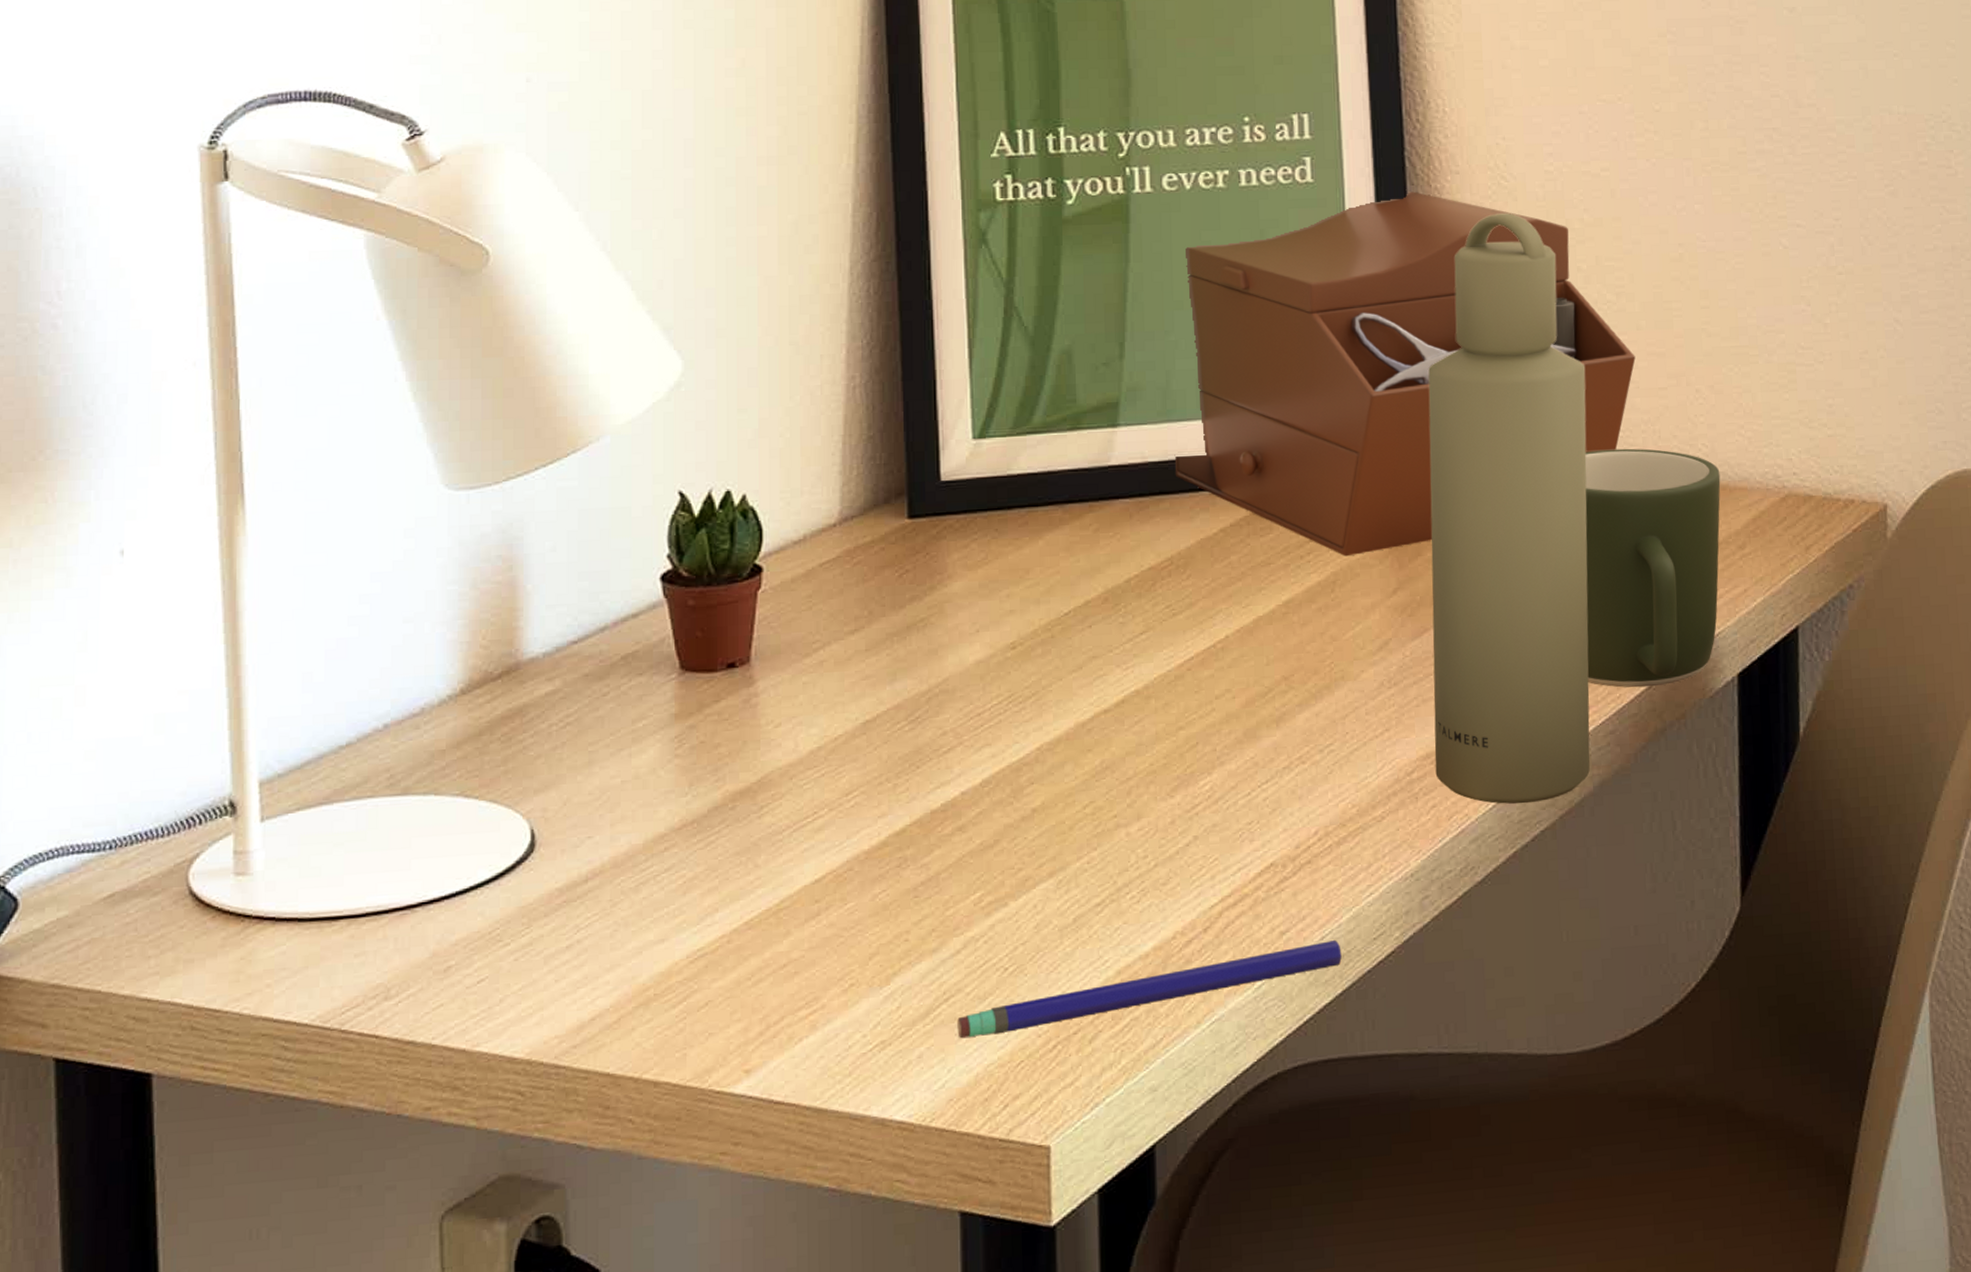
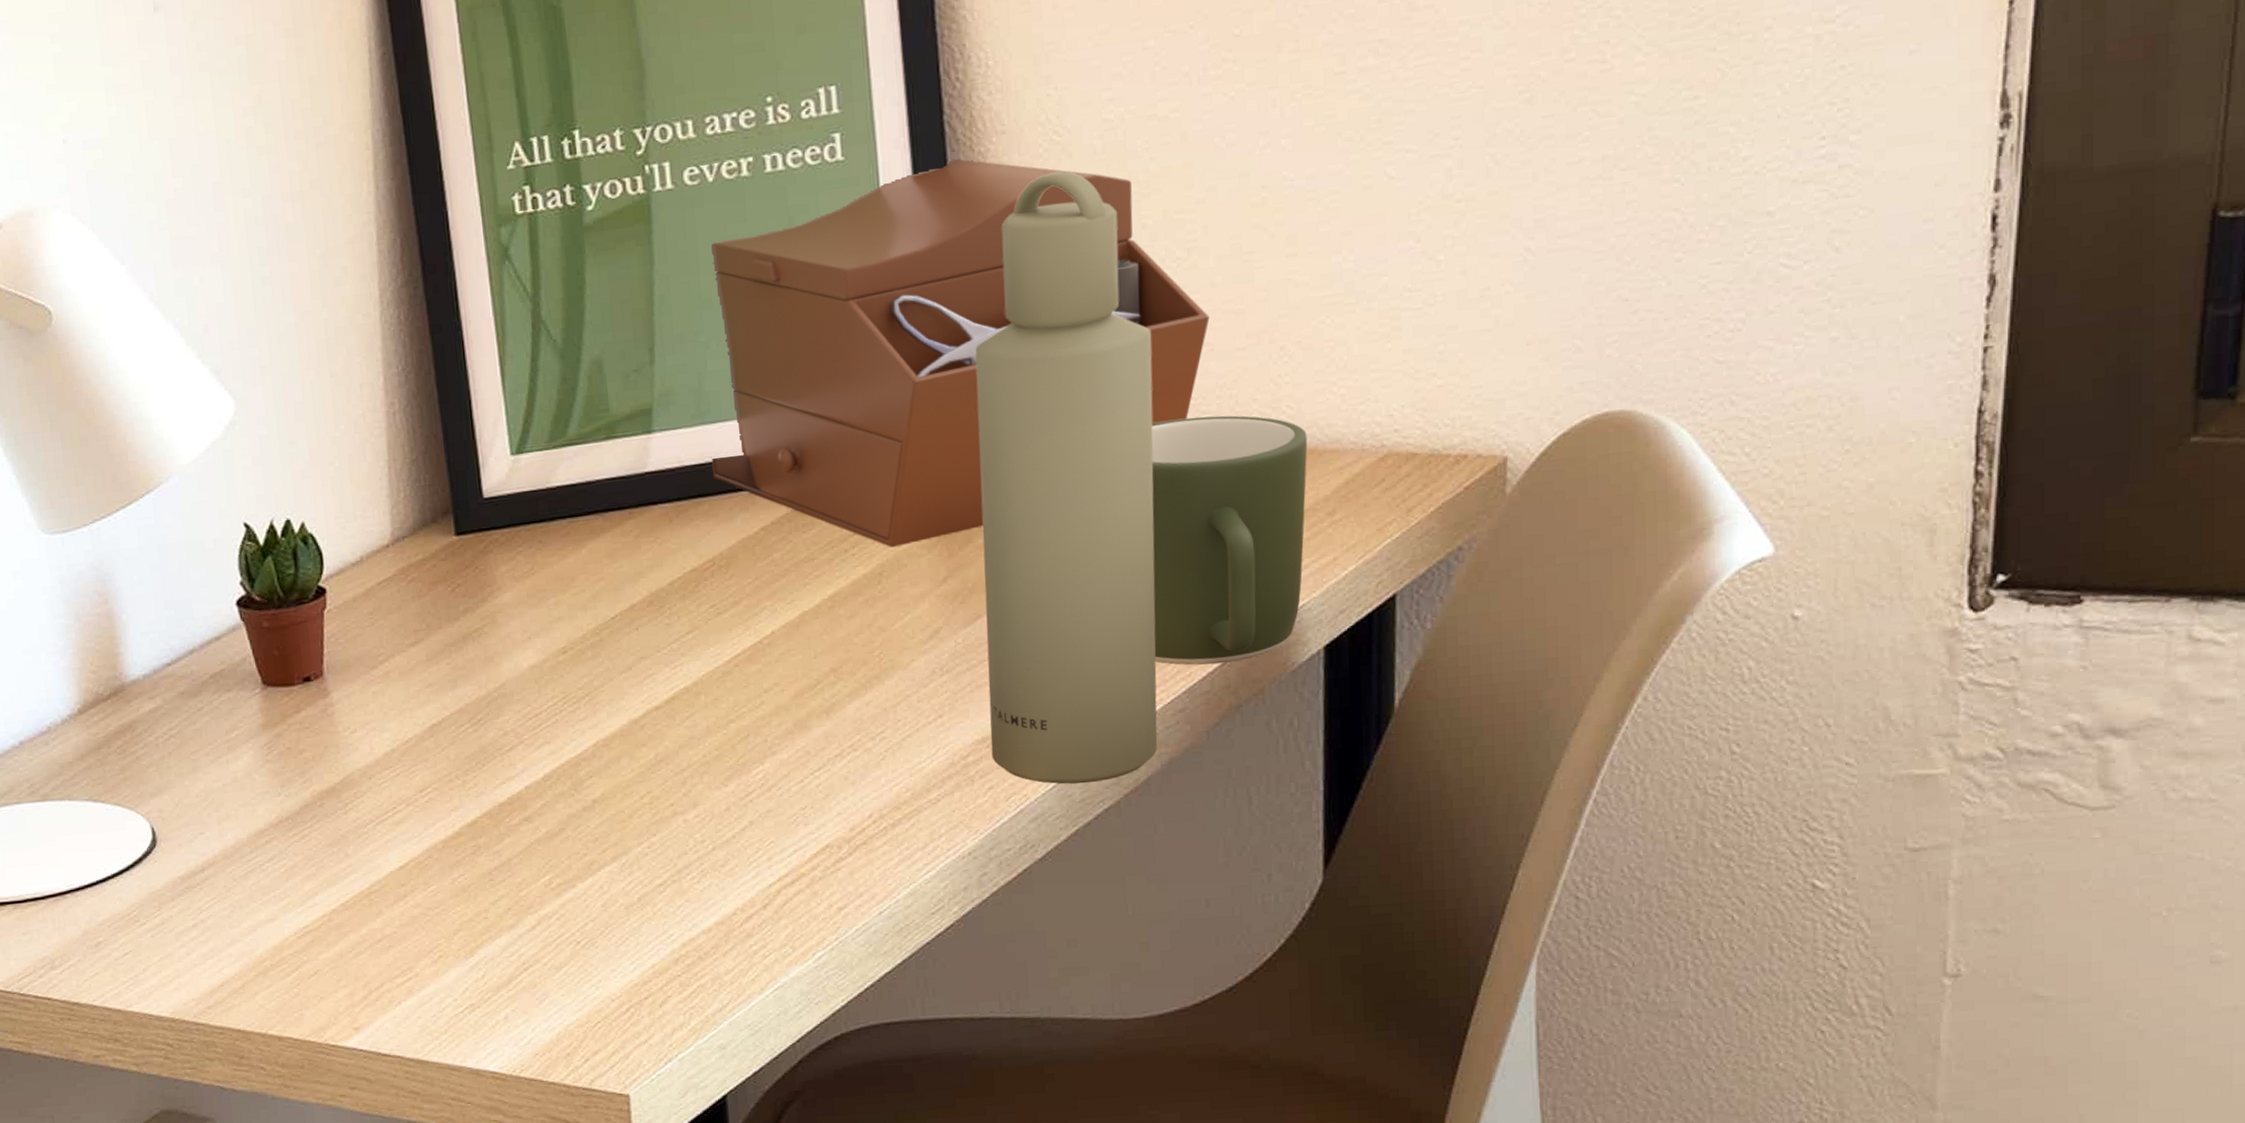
pen: present [957,940,1342,1039] -> none [537,915,900,1003]

